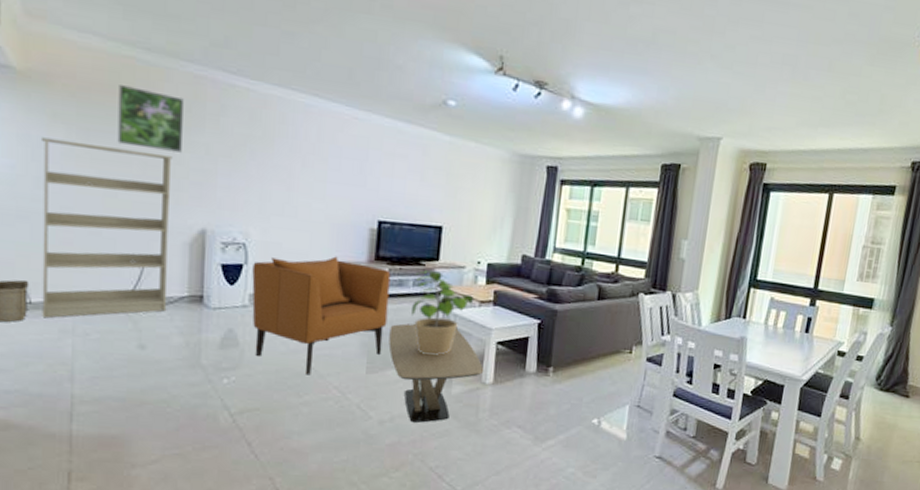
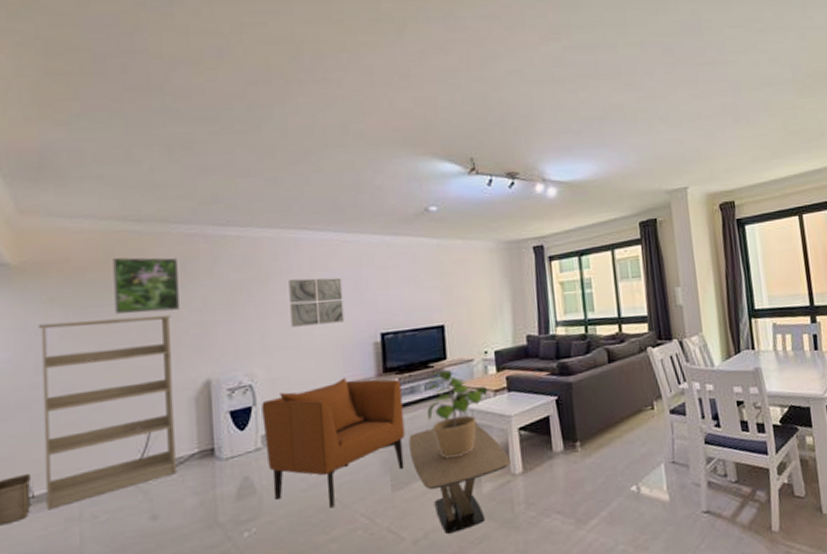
wall art: none [290,146,347,201] -> present [288,277,344,327]

